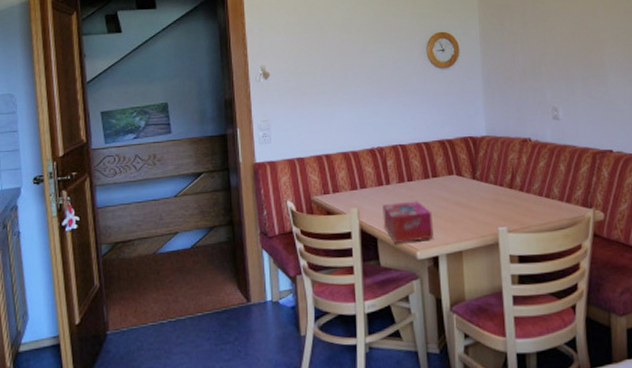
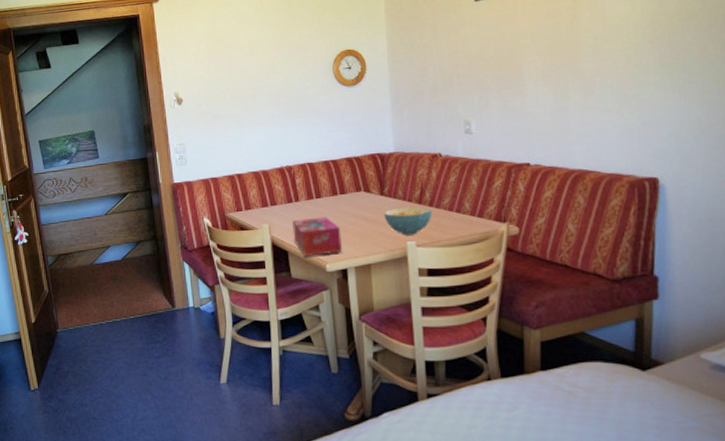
cereal bowl: none [475,191,523,221] -> present [384,206,433,235]

